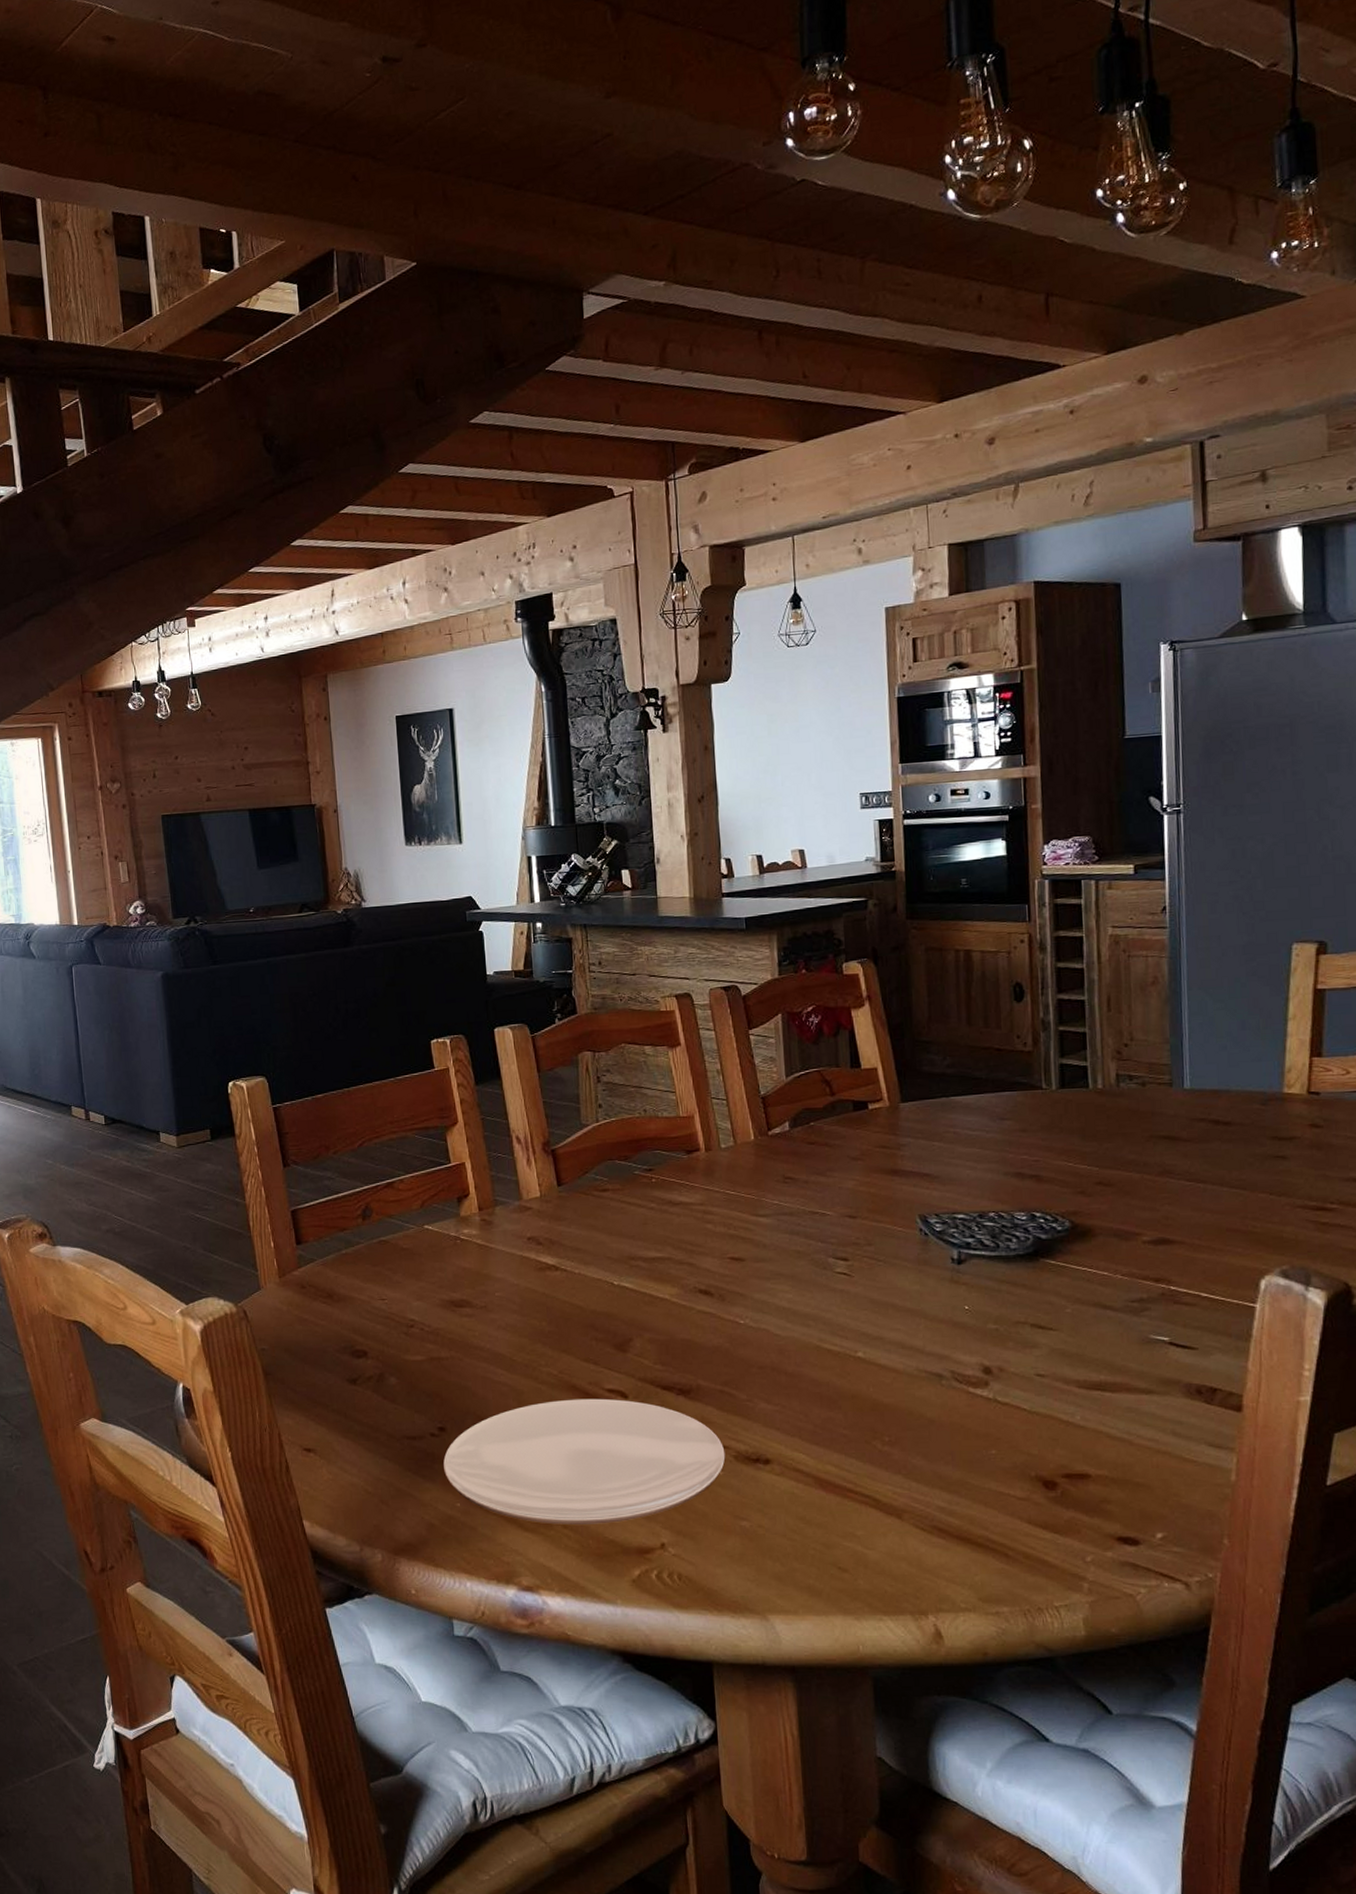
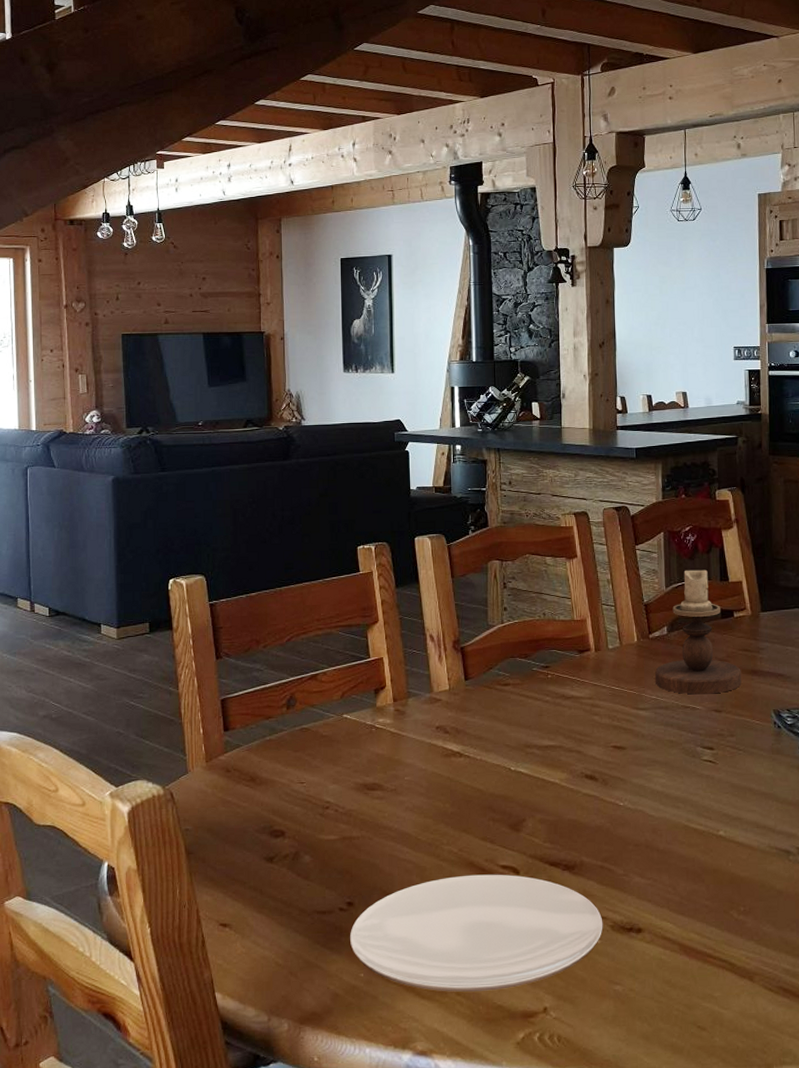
candlestick: none [777,1055,880,1199] -> present [655,569,742,695]

